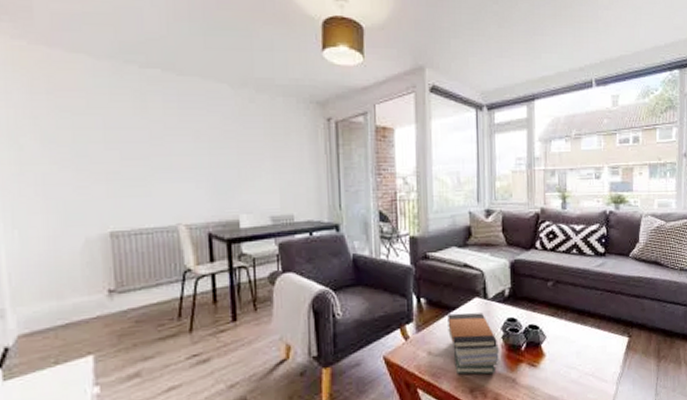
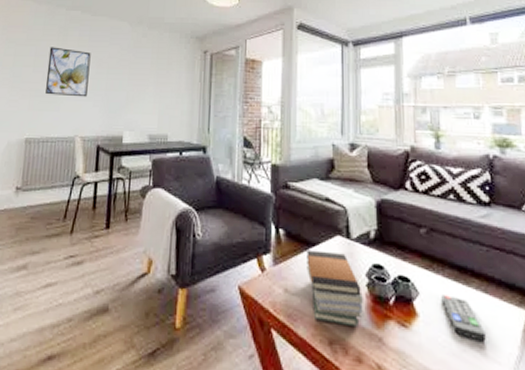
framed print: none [123,116,186,178] -> present [45,47,91,97]
remote control: none [564,334,597,367] -> present [441,295,486,342]

